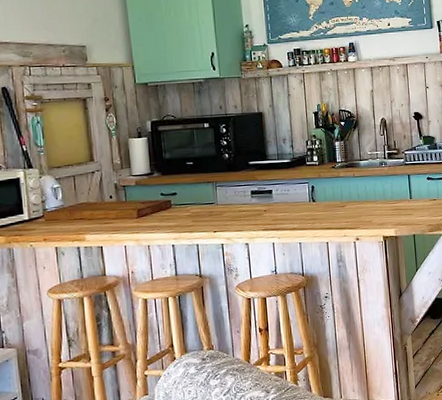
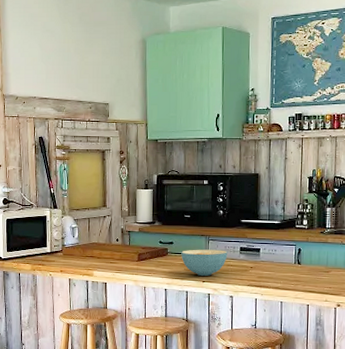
cereal bowl: none [187,195,239,226] -> present [181,249,228,276]

